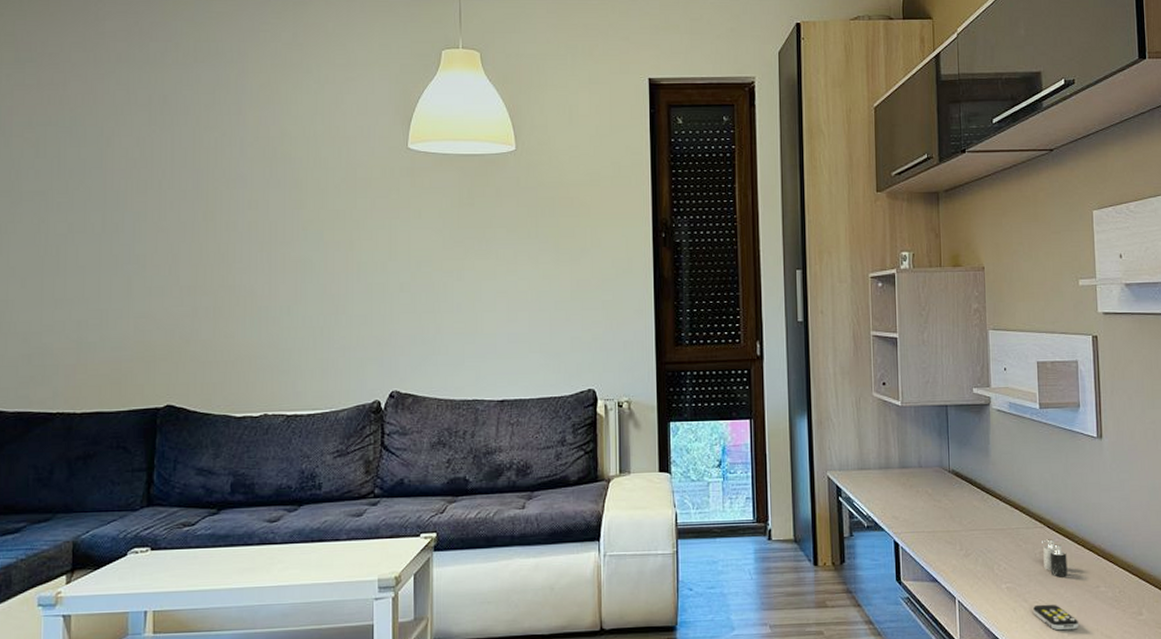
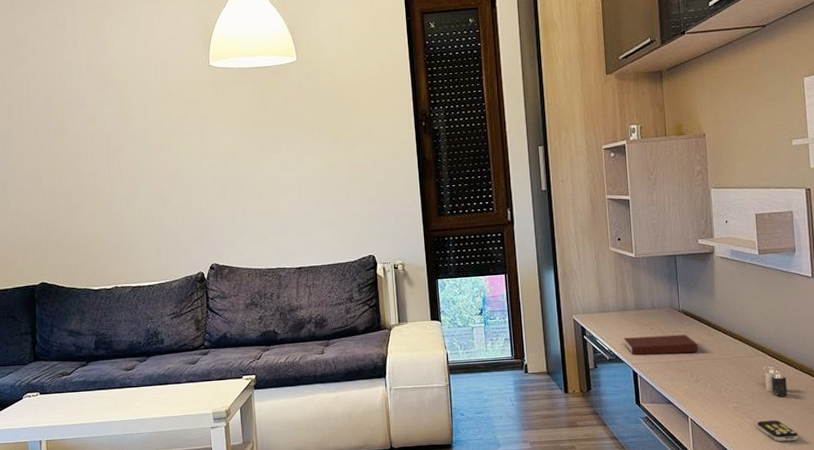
notebook: none [885,499,969,523] -> present [623,334,698,356]

